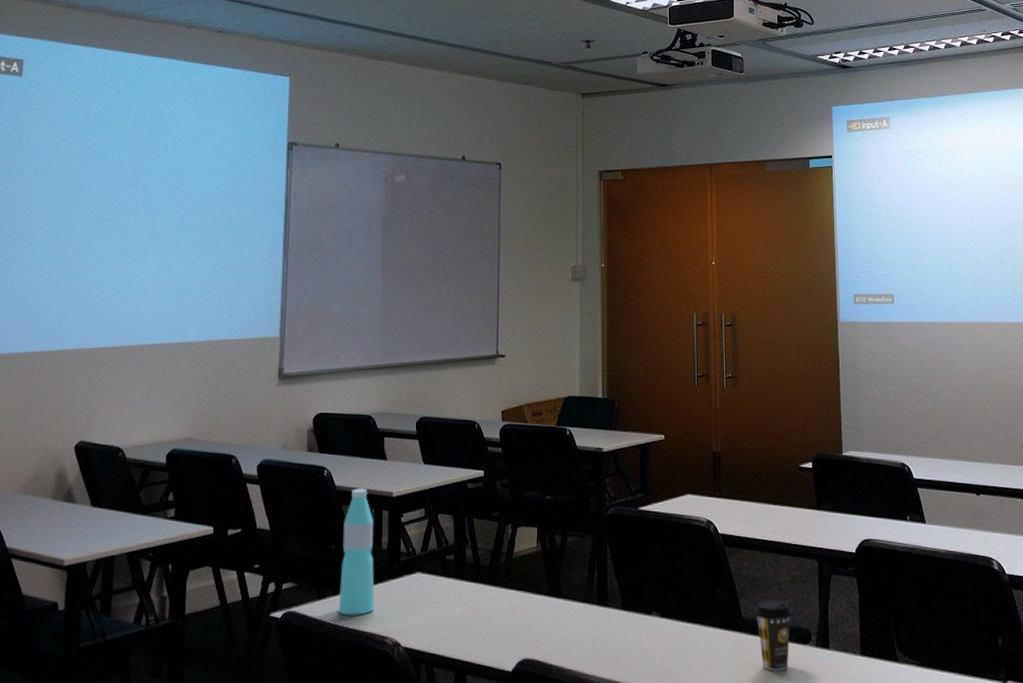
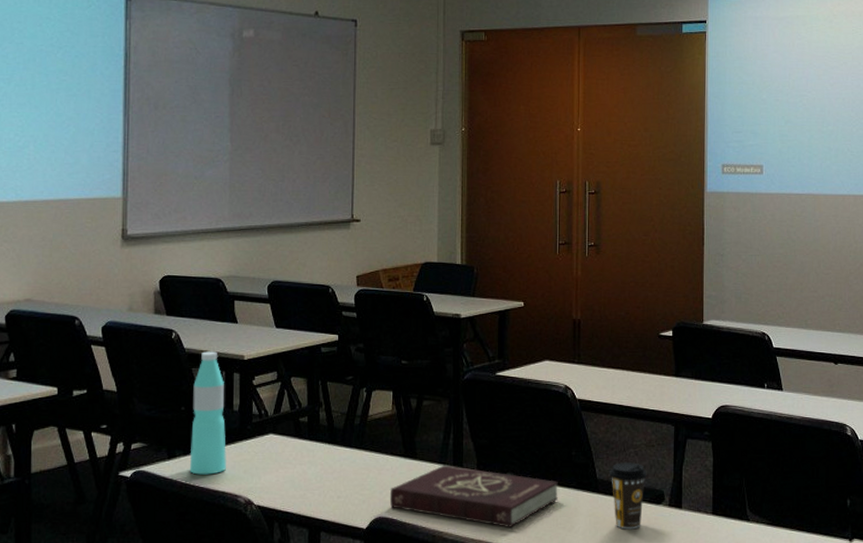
book: none [535,603,703,670] -> present [389,465,558,527]

